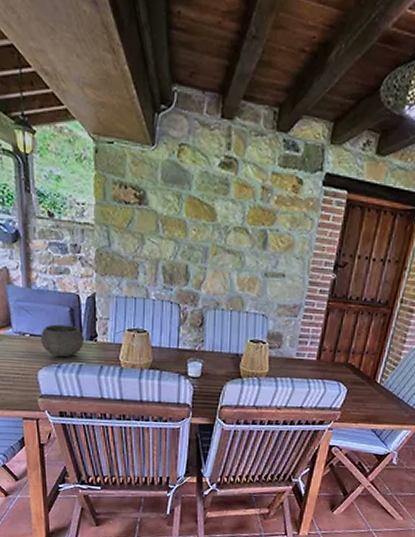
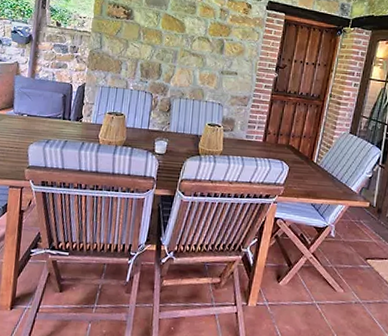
bowl: present [40,324,84,358] -> none [35,107,71,135]

